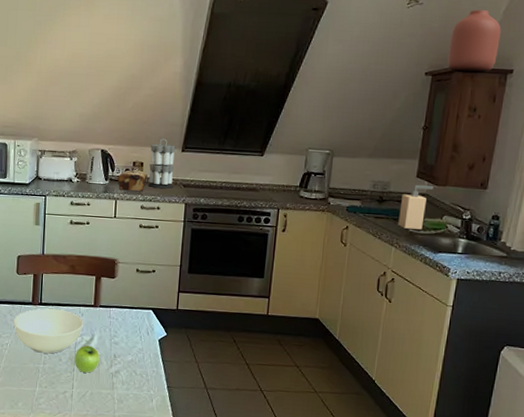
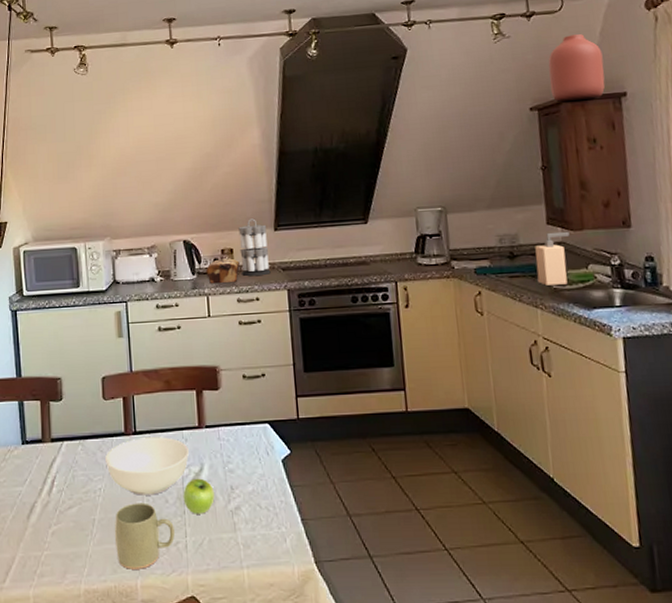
mug: none [14,358,64,408] -> present [114,502,175,569]

